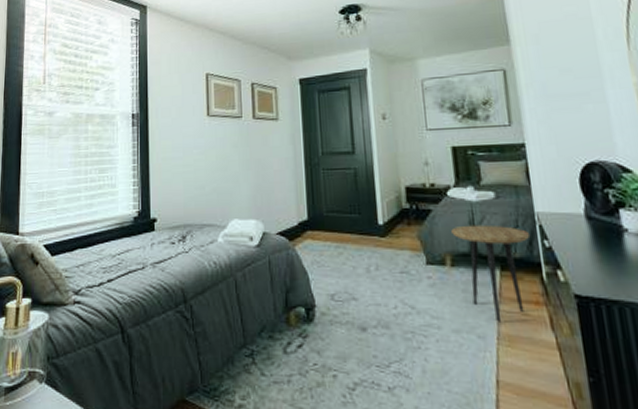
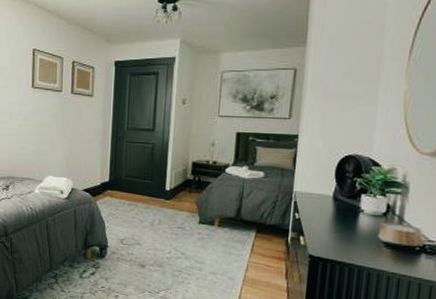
side table: present [451,224,531,322] -> none [223,196,286,270]

